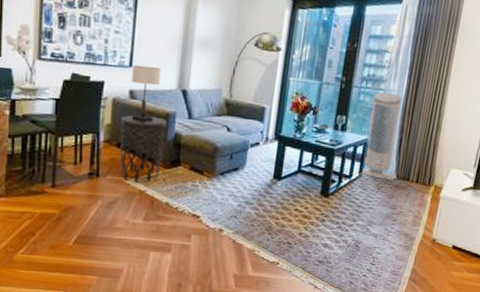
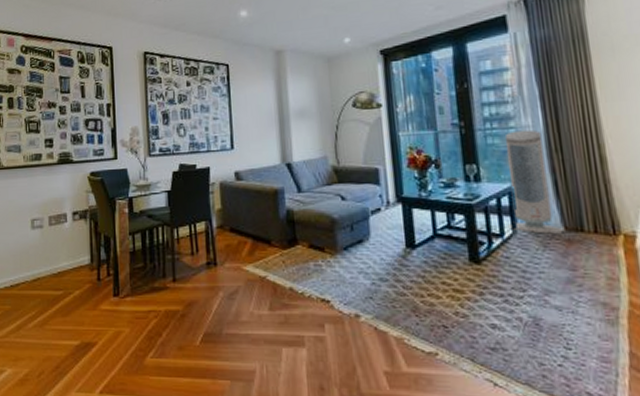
side table: present [119,115,167,183] -> none [230,195,278,268]
table lamp: present [131,64,161,122] -> none [234,144,263,203]

